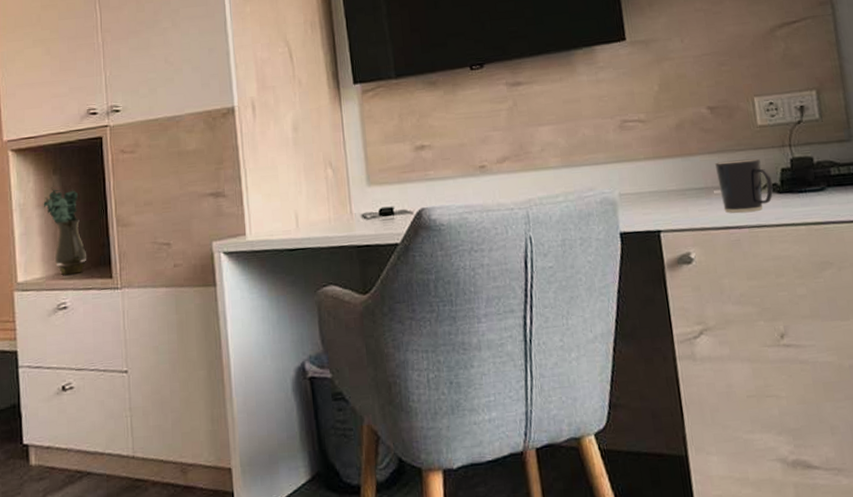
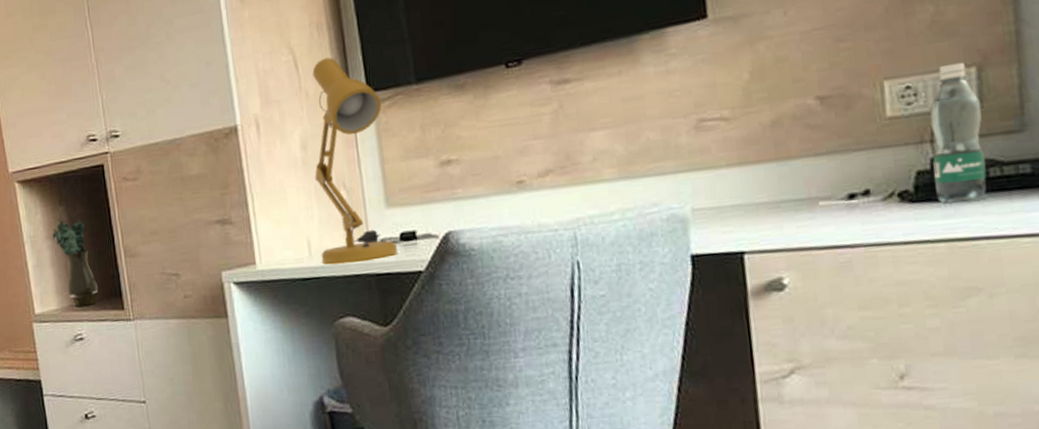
desk lamp: none [304,51,377,236] -> present [312,57,398,264]
mug: present [714,158,774,214] -> none [821,160,903,230]
bottle: none [787,86,830,196] -> present [929,62,987,205]

